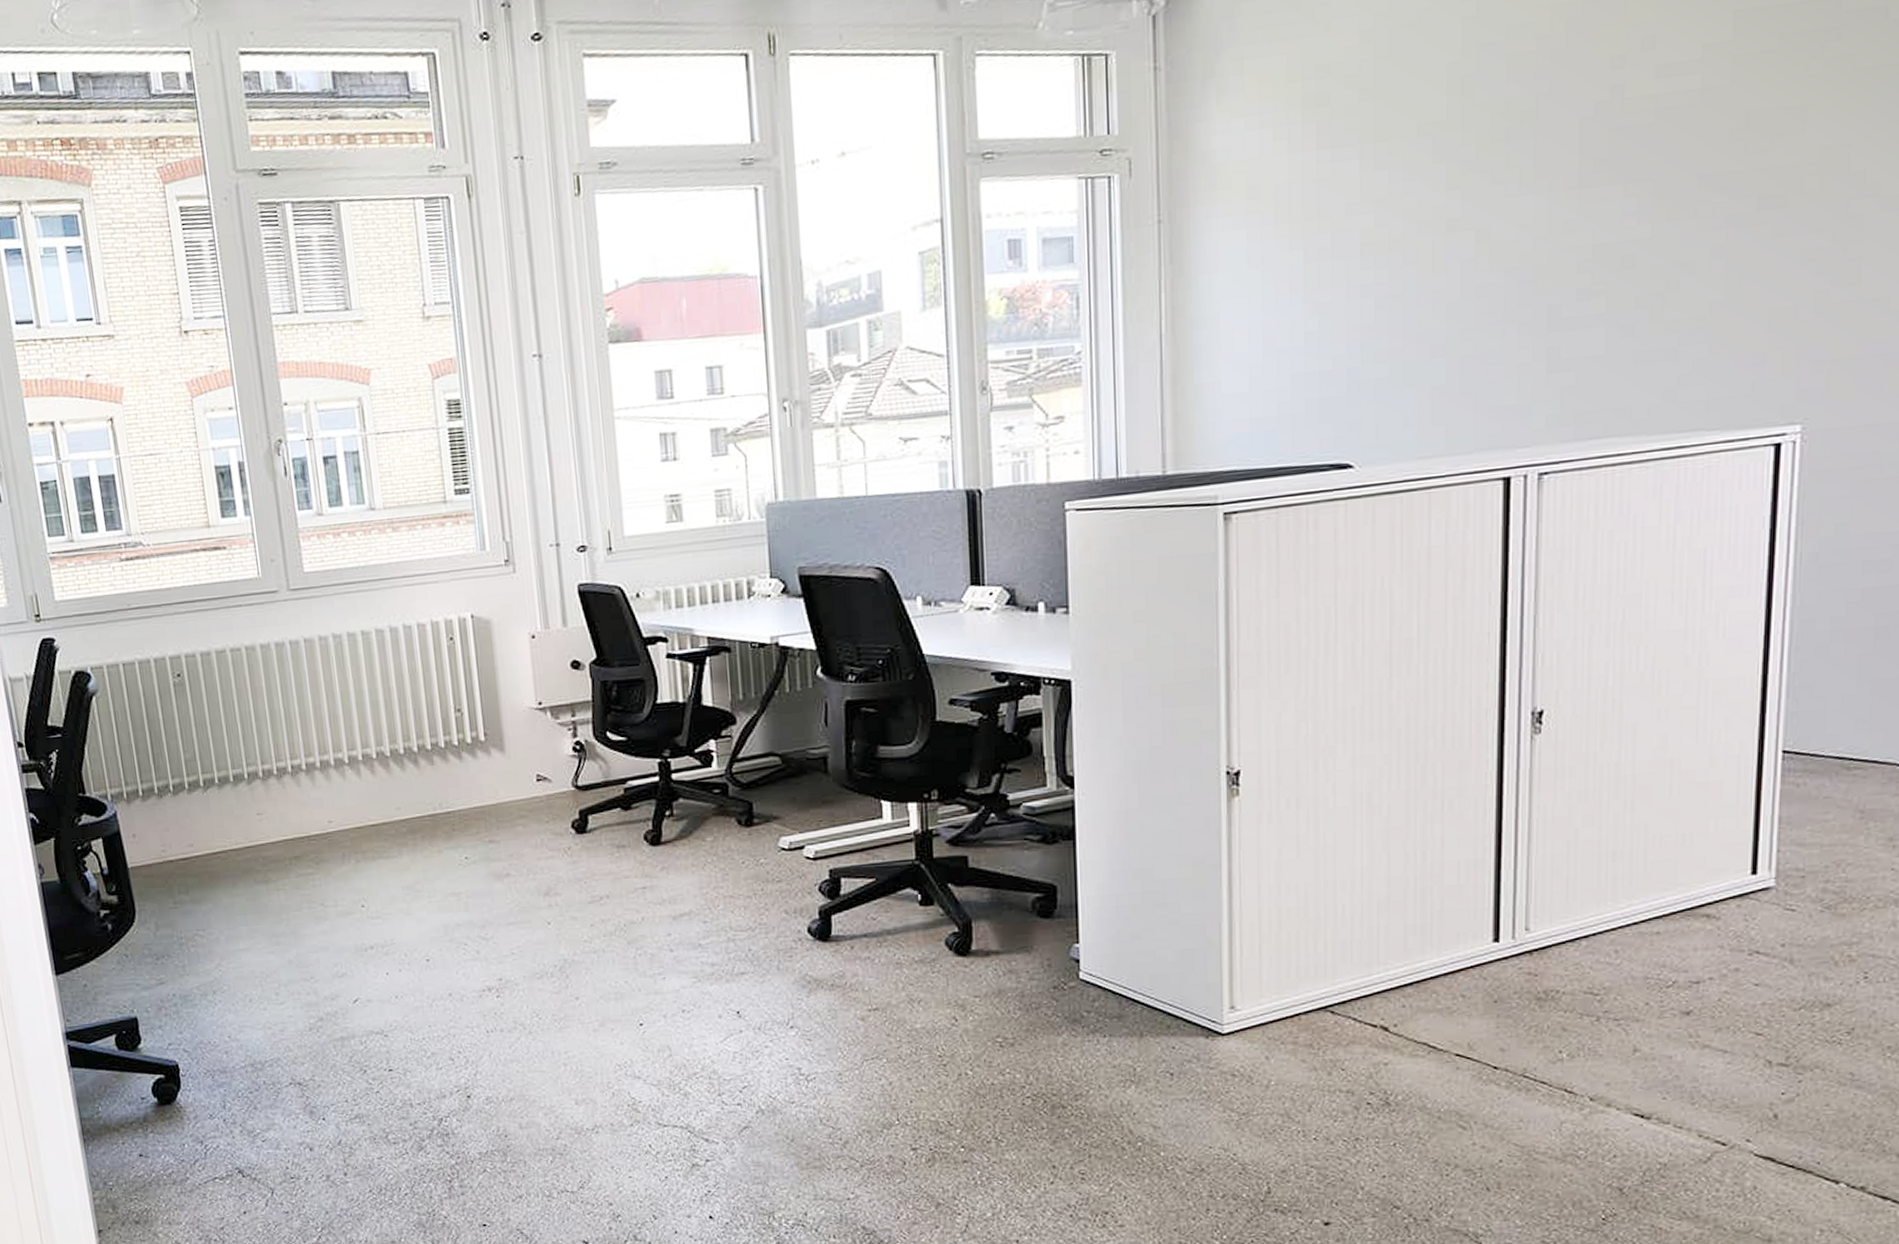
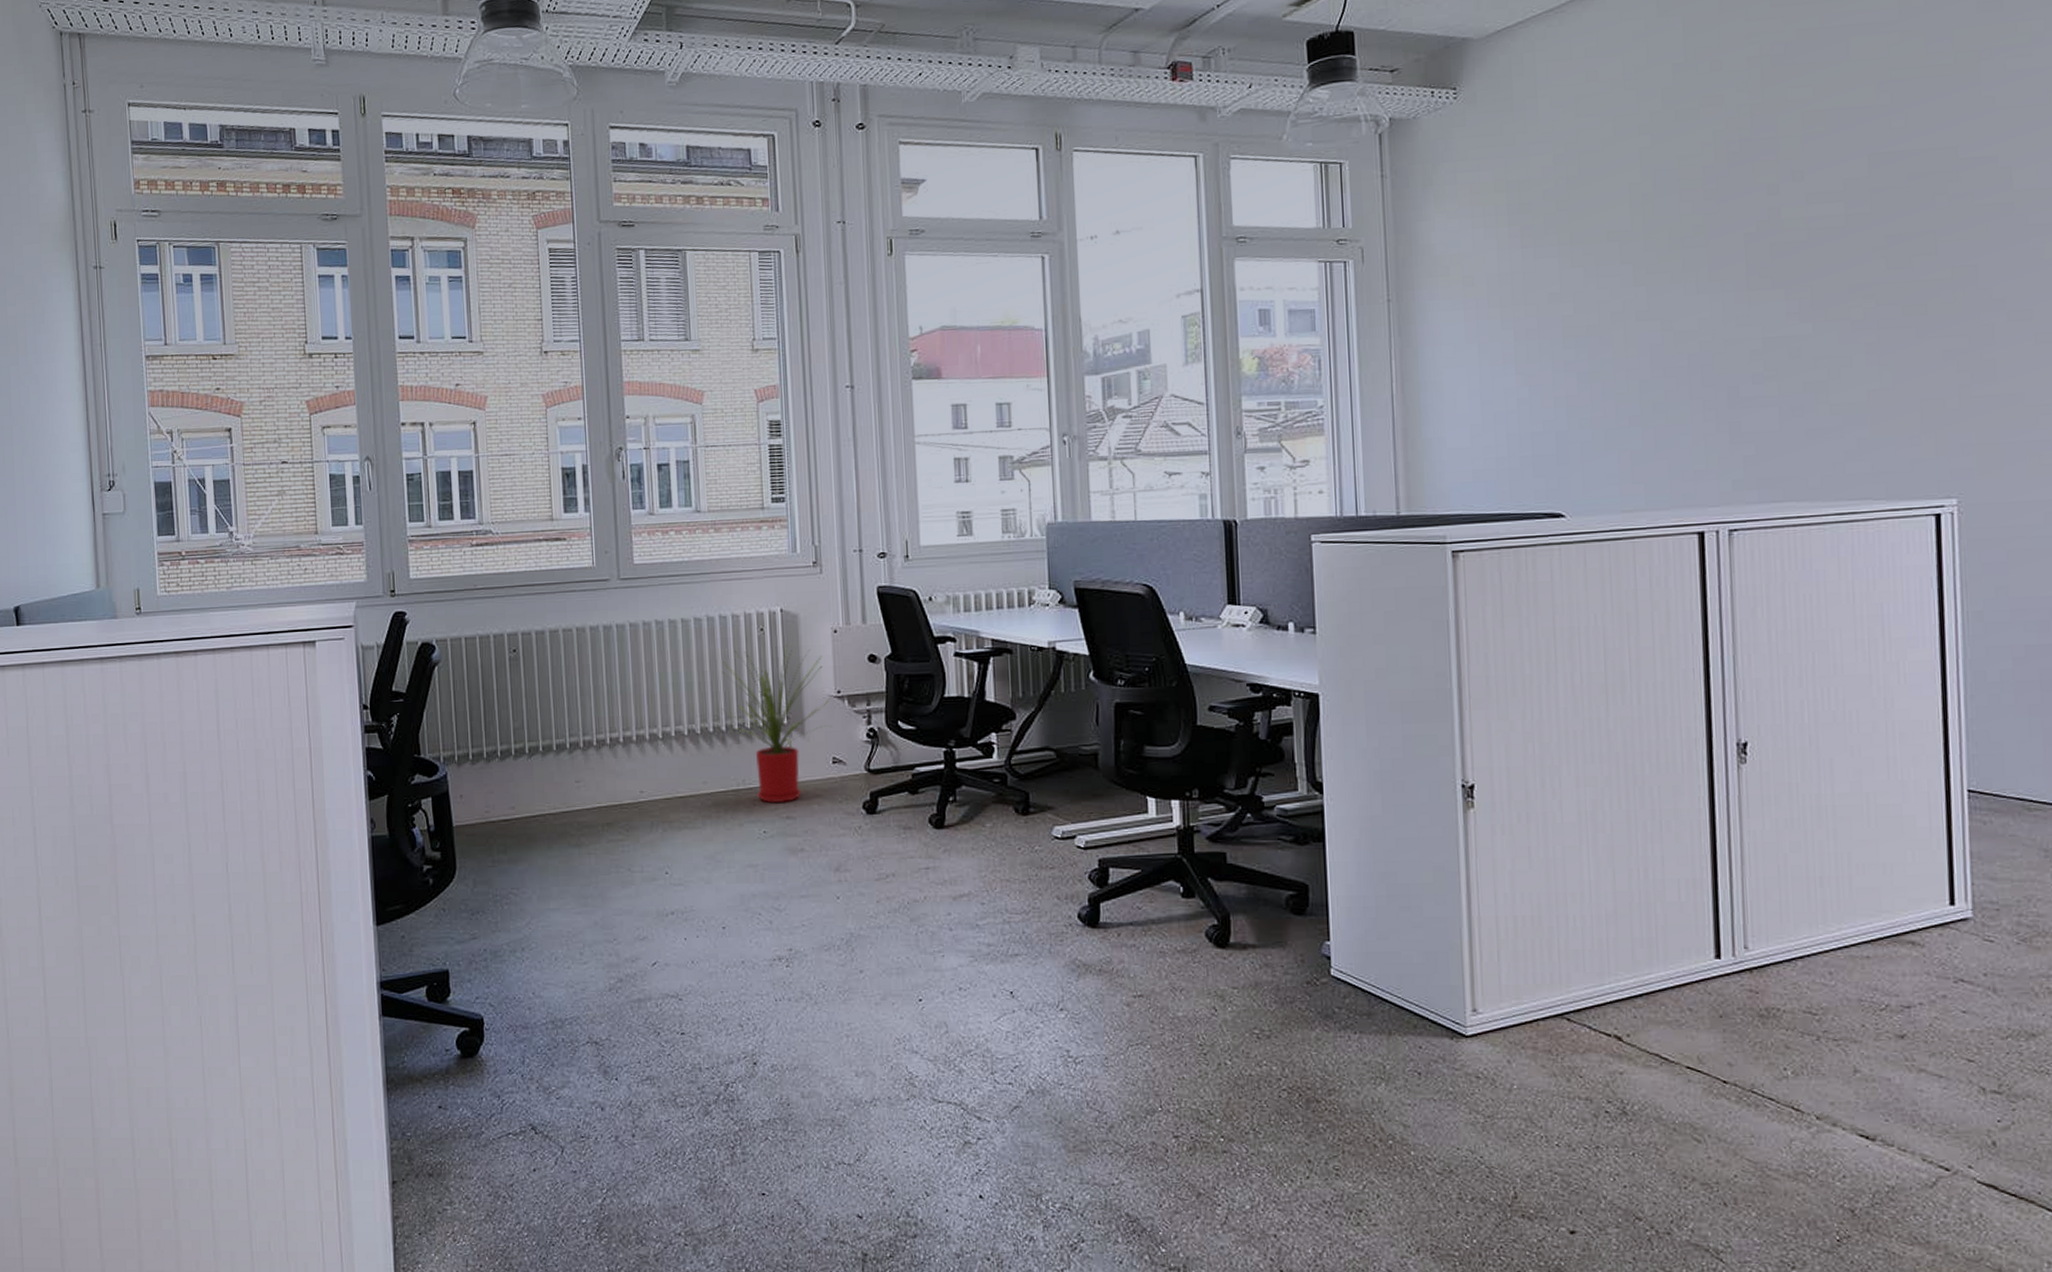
house plant: none [410,651,533,827] -> present [721,642,831,803]

